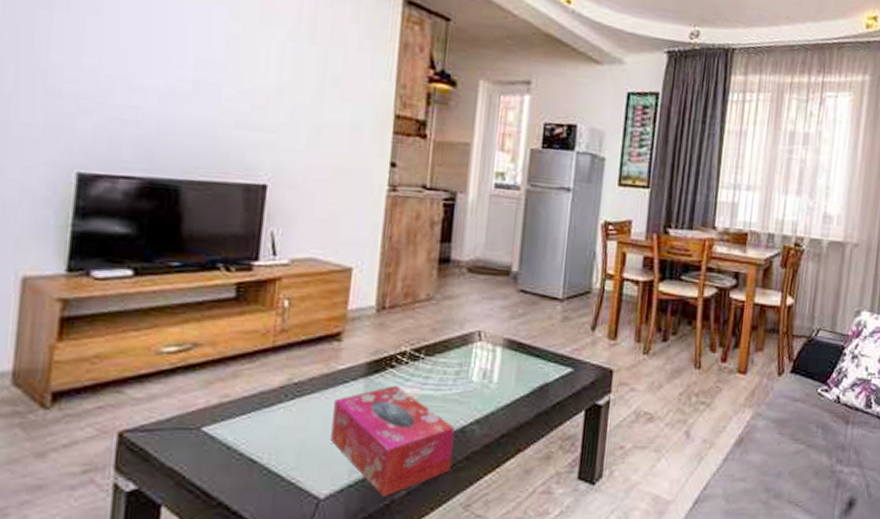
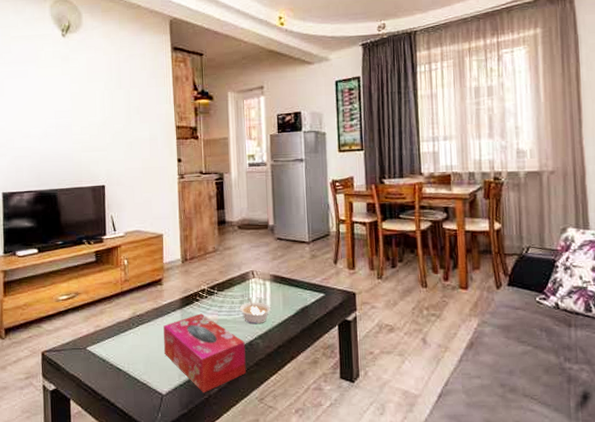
legume: none [453,367,498,405] -> present [239,297,270,325]

